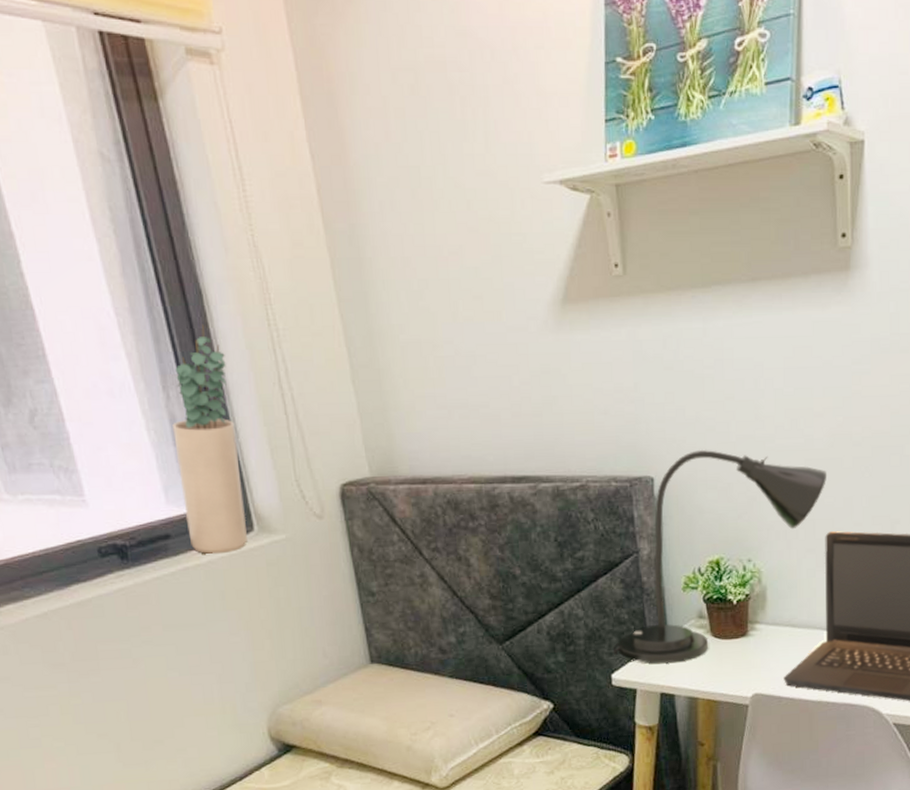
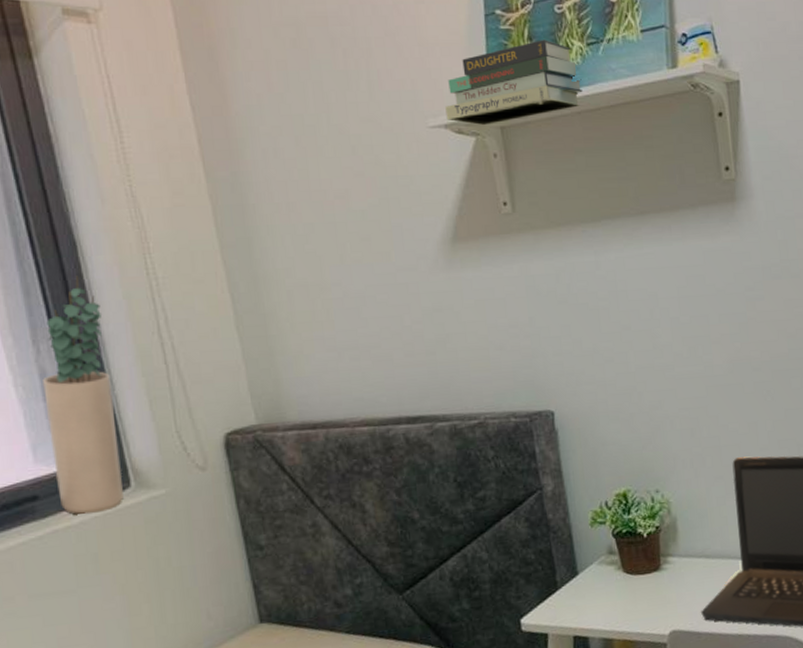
books: none [561,91,701,183] -> present [445,39,583,126]
desk lamp: present [612,449,828,663] -> none [520,380,730,605]

